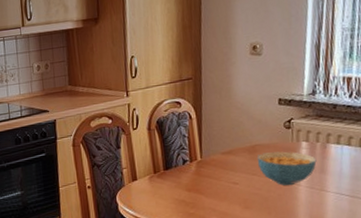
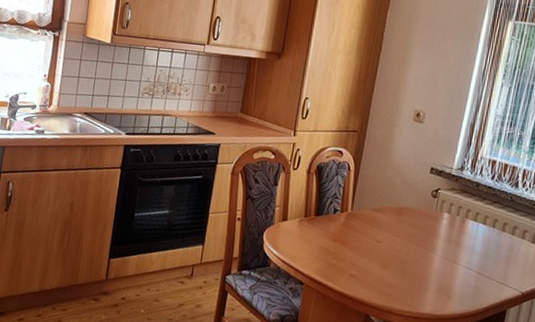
cereal bowl: present [257,151,317,186] -> none [401,216,454,253]

